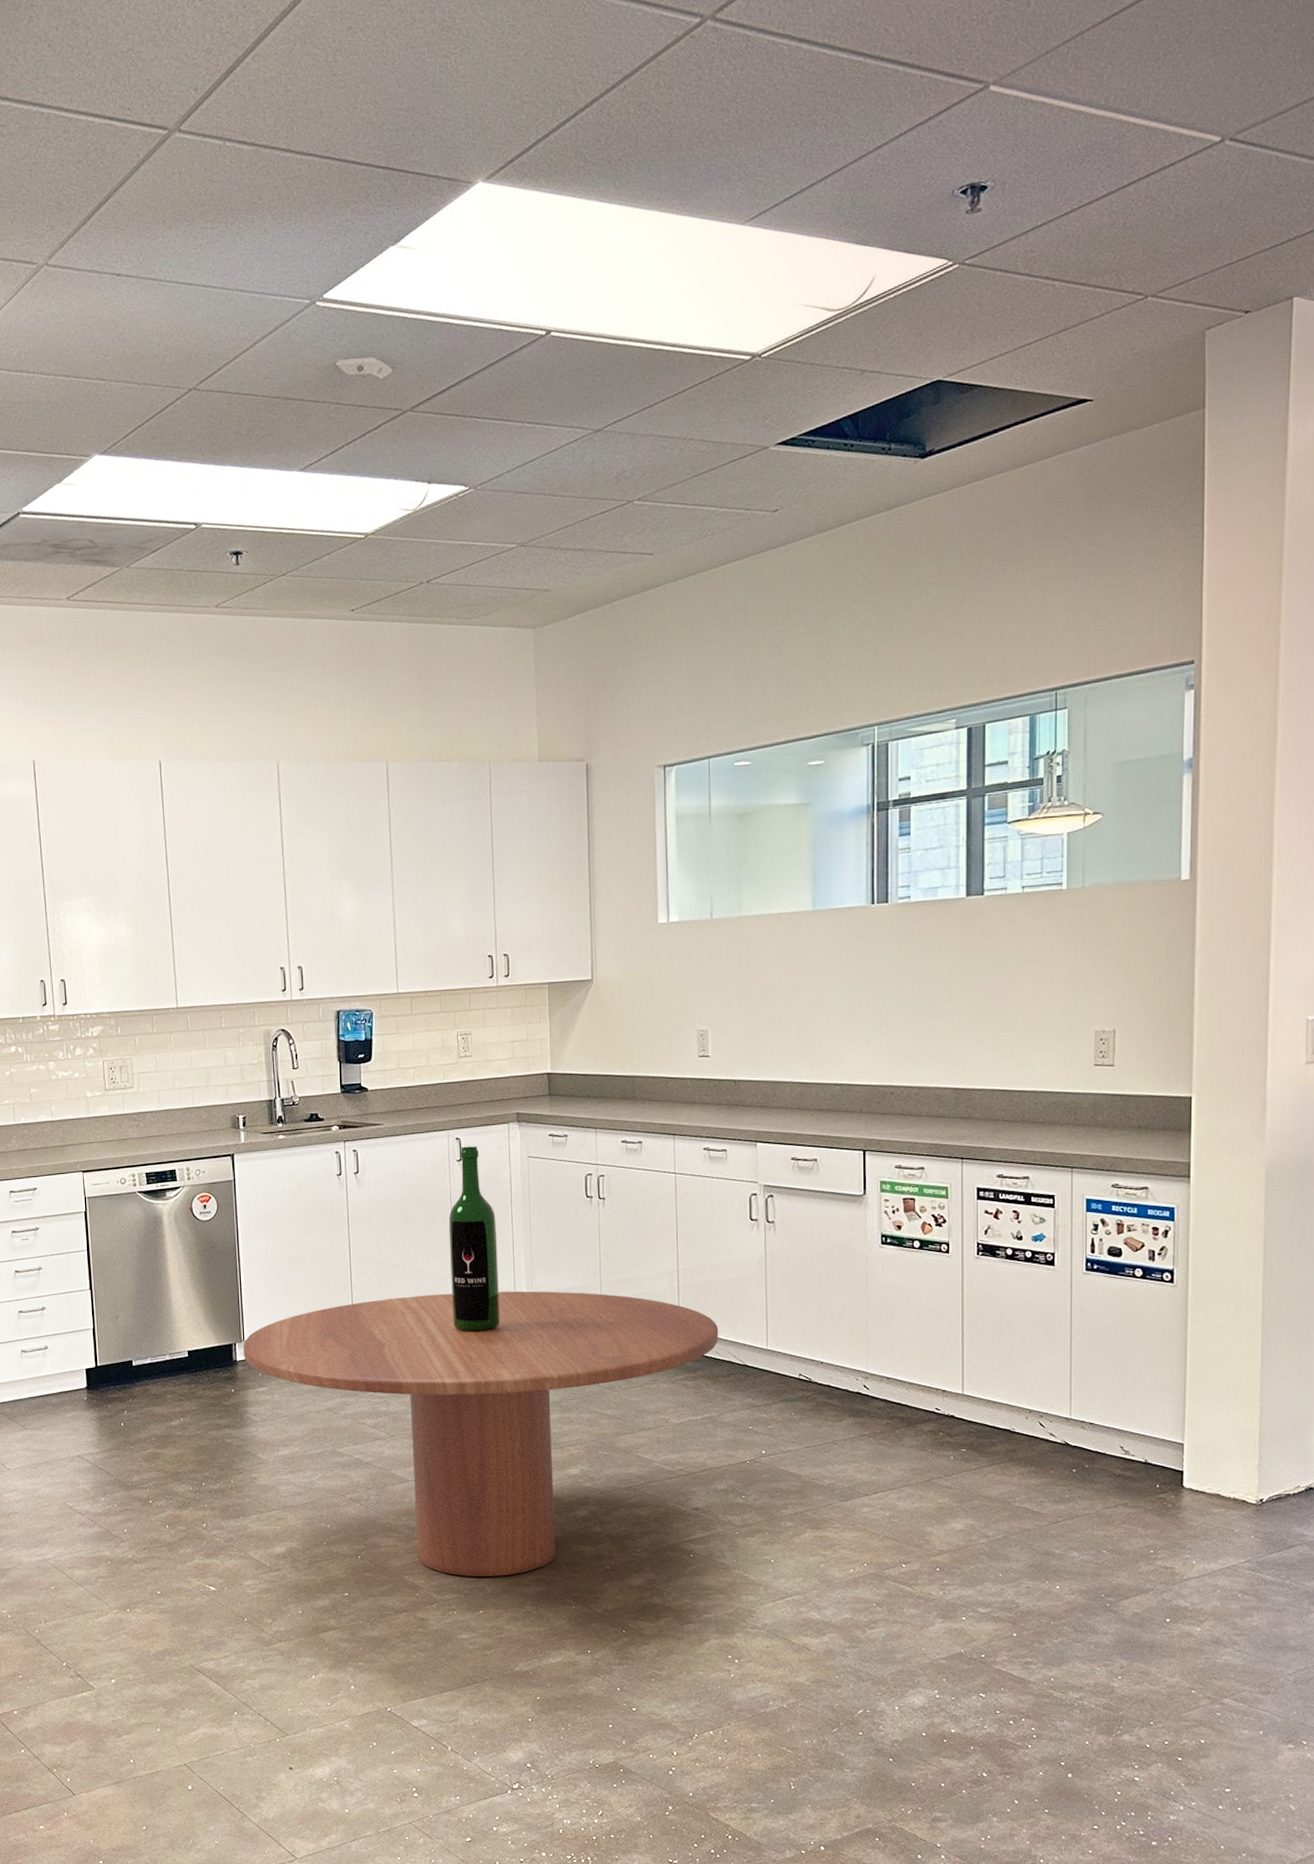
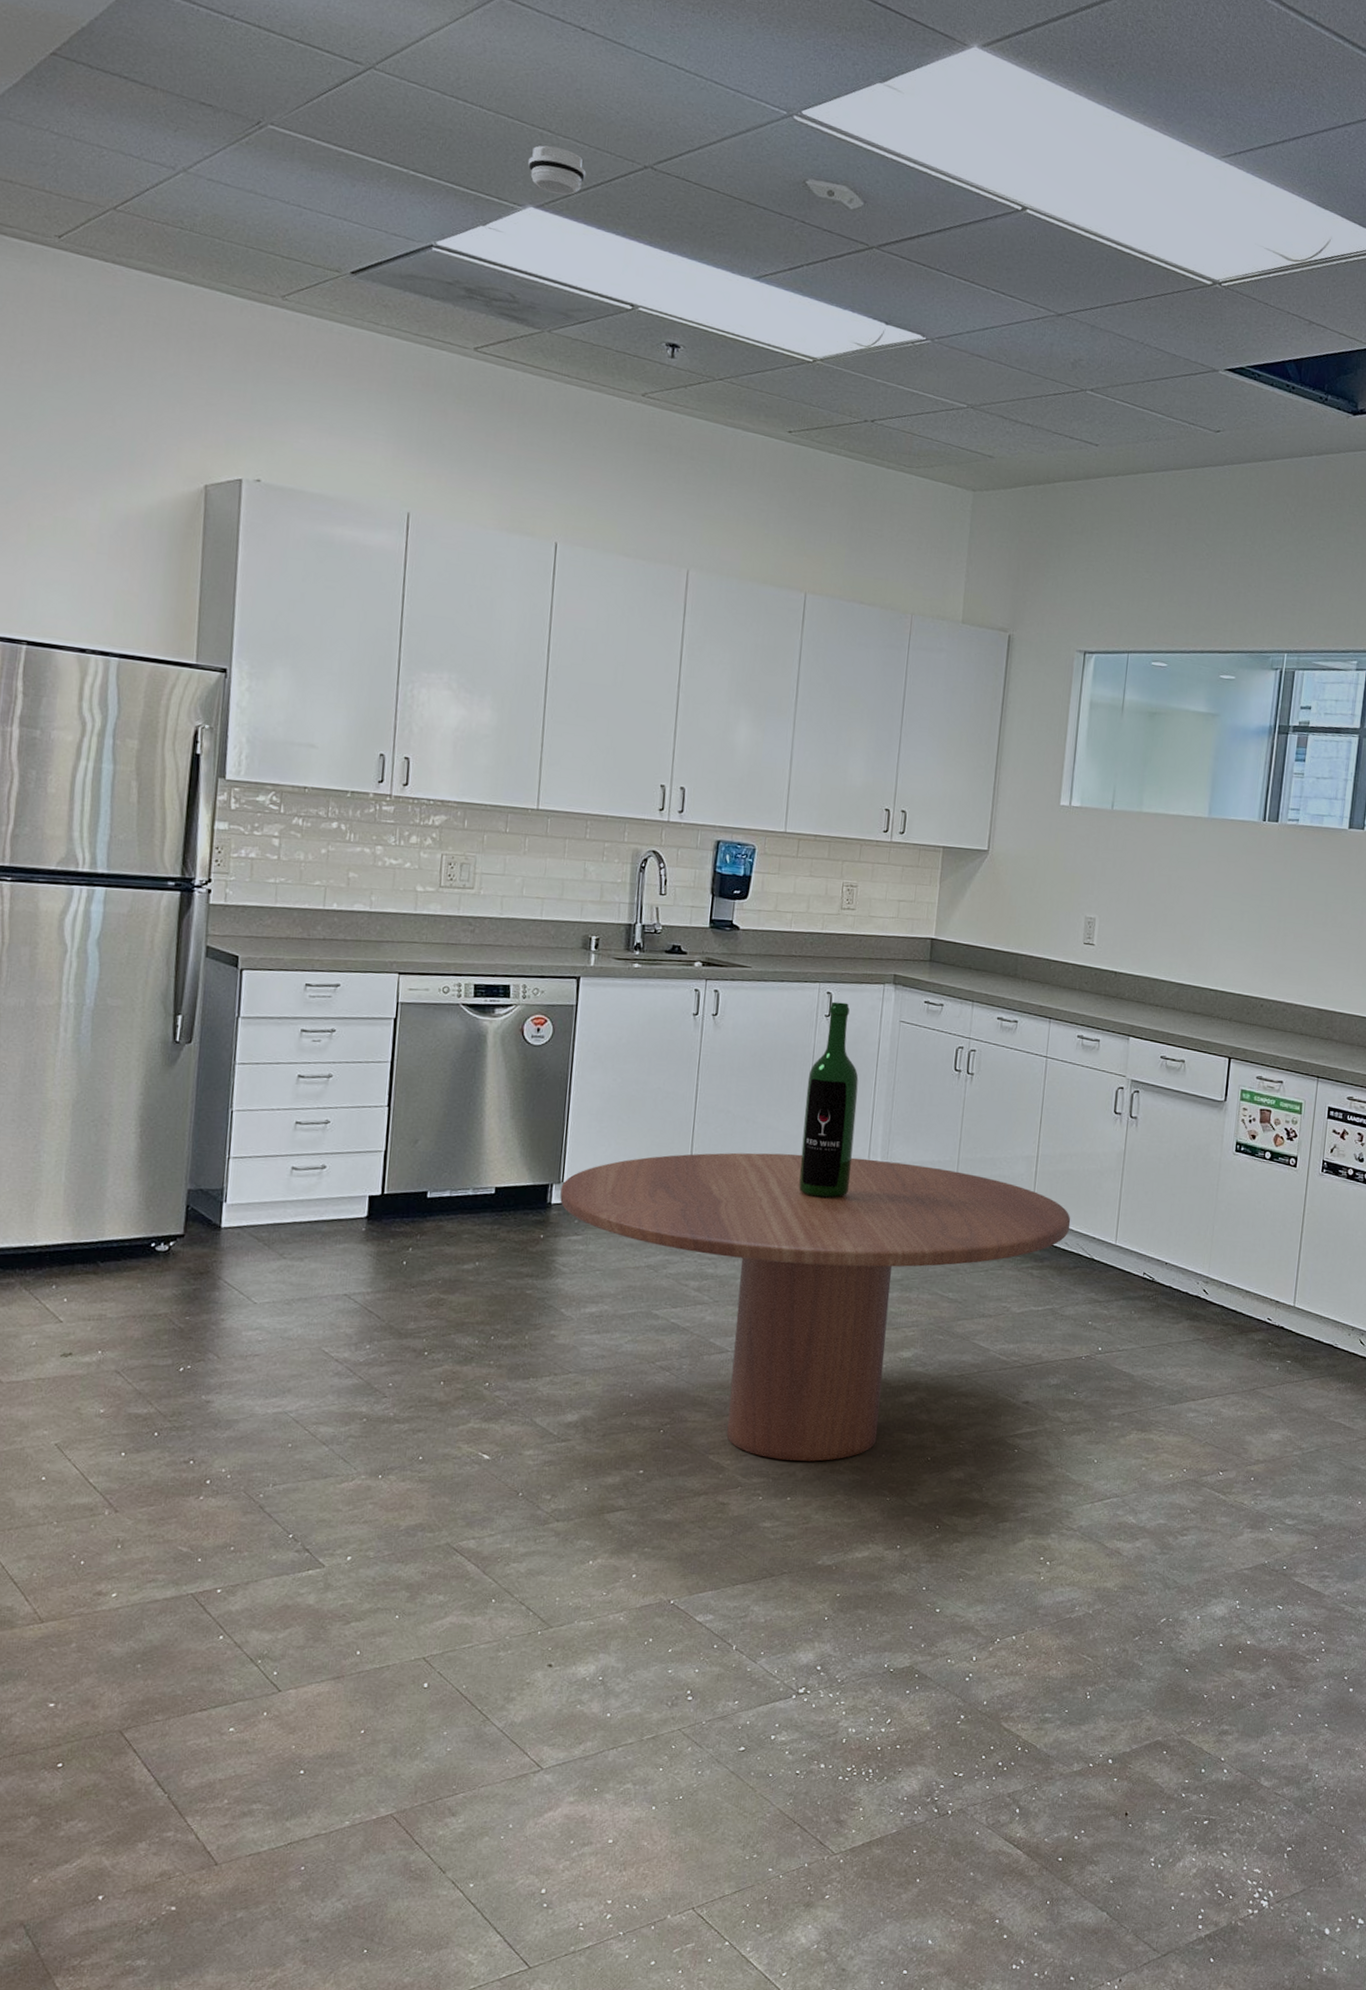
smoke detector: none [89,392,140,437] -> present [528,145,586,196]

